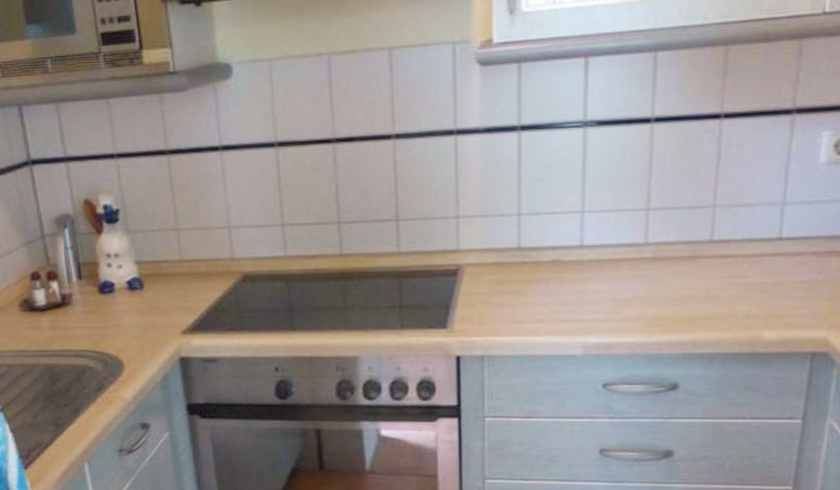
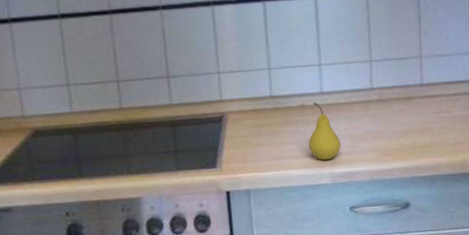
fruit: none [559,258,600,328] -> present [308,103,341,161]

